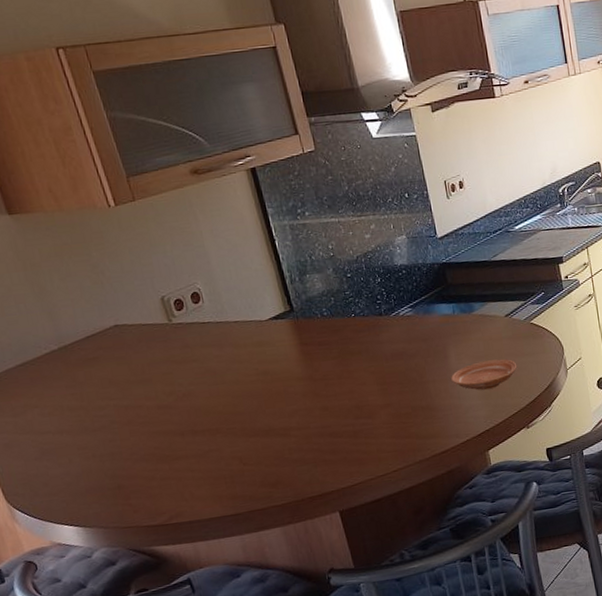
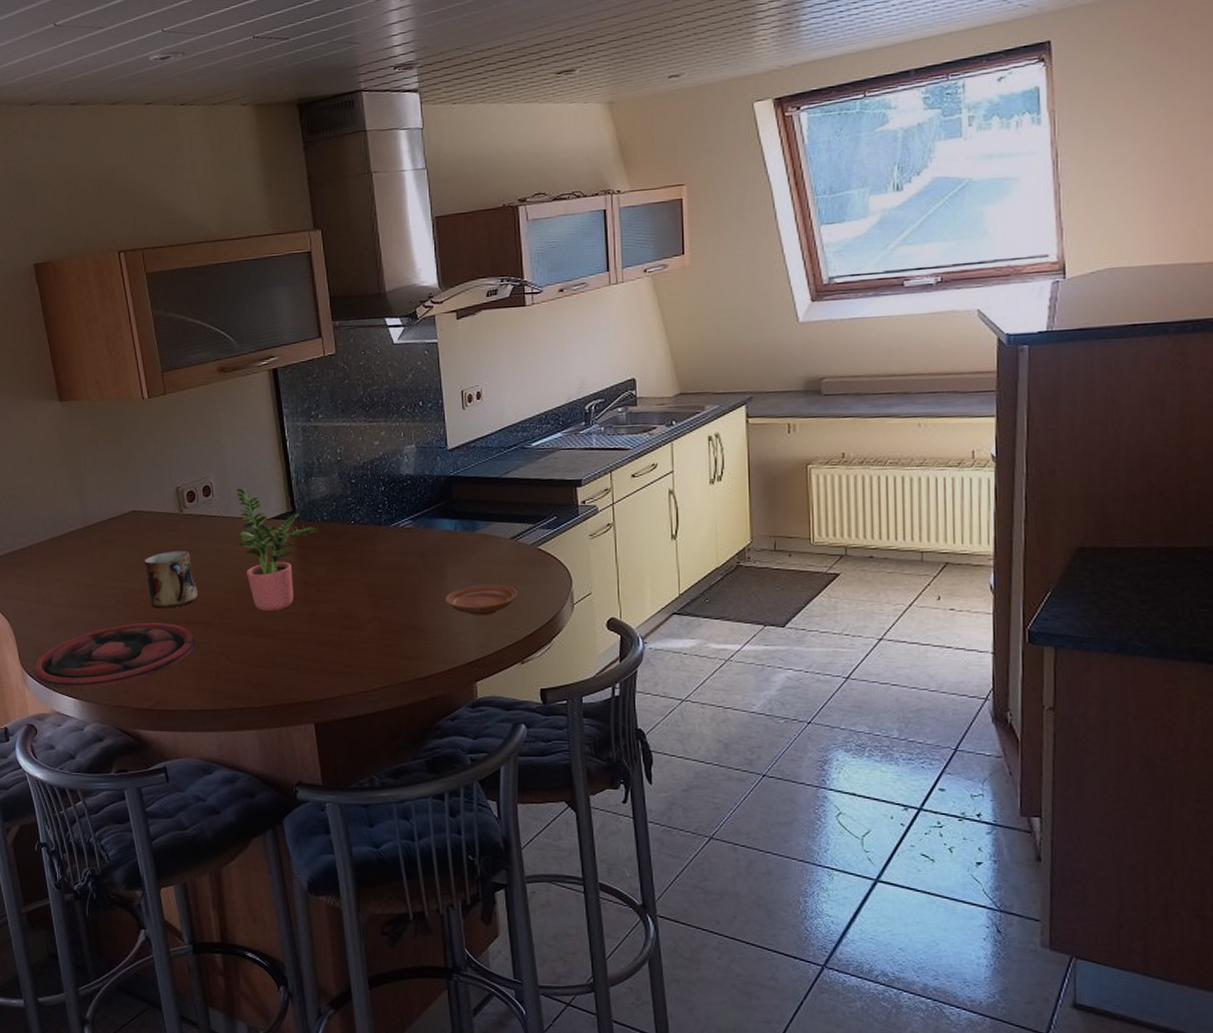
plate: none [22,436,205,519] -> present [34,622,196,689]
mug: none [135,360,201,423] -> present [144,550,198,608]
potted plant: none [228,288,321,412] -> present [237,485,319,612]

